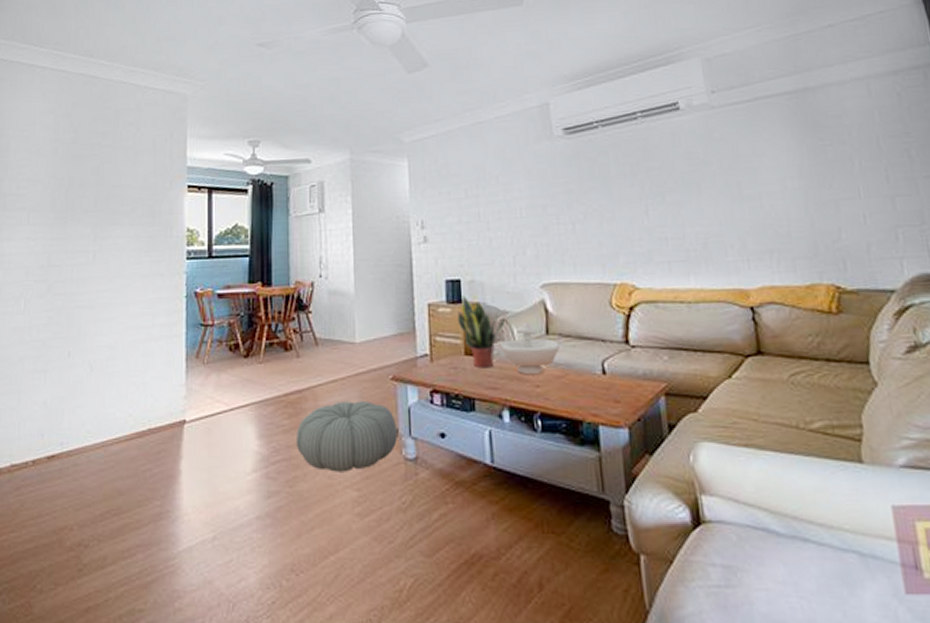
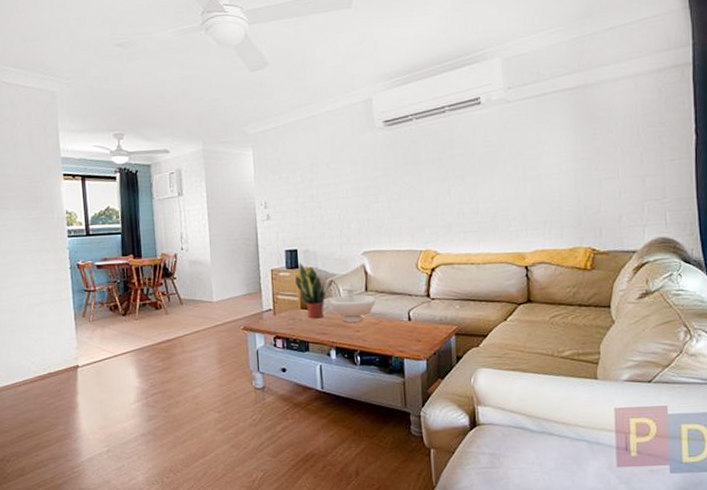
pouf: present [295,401,397,472] -> none [168,346,249,400]

